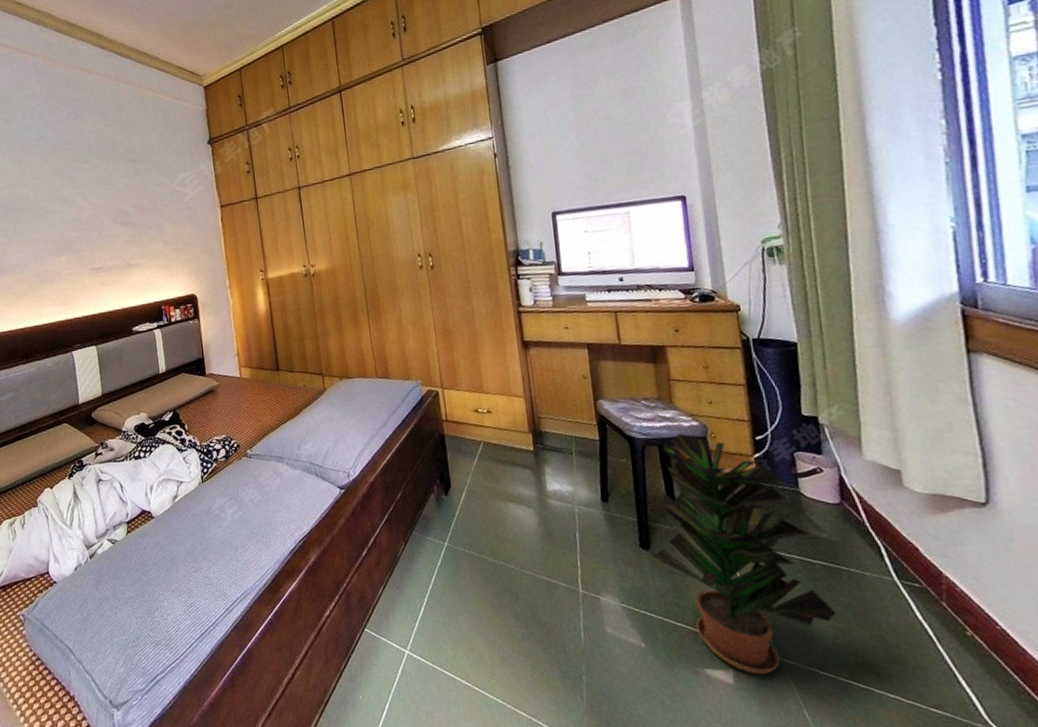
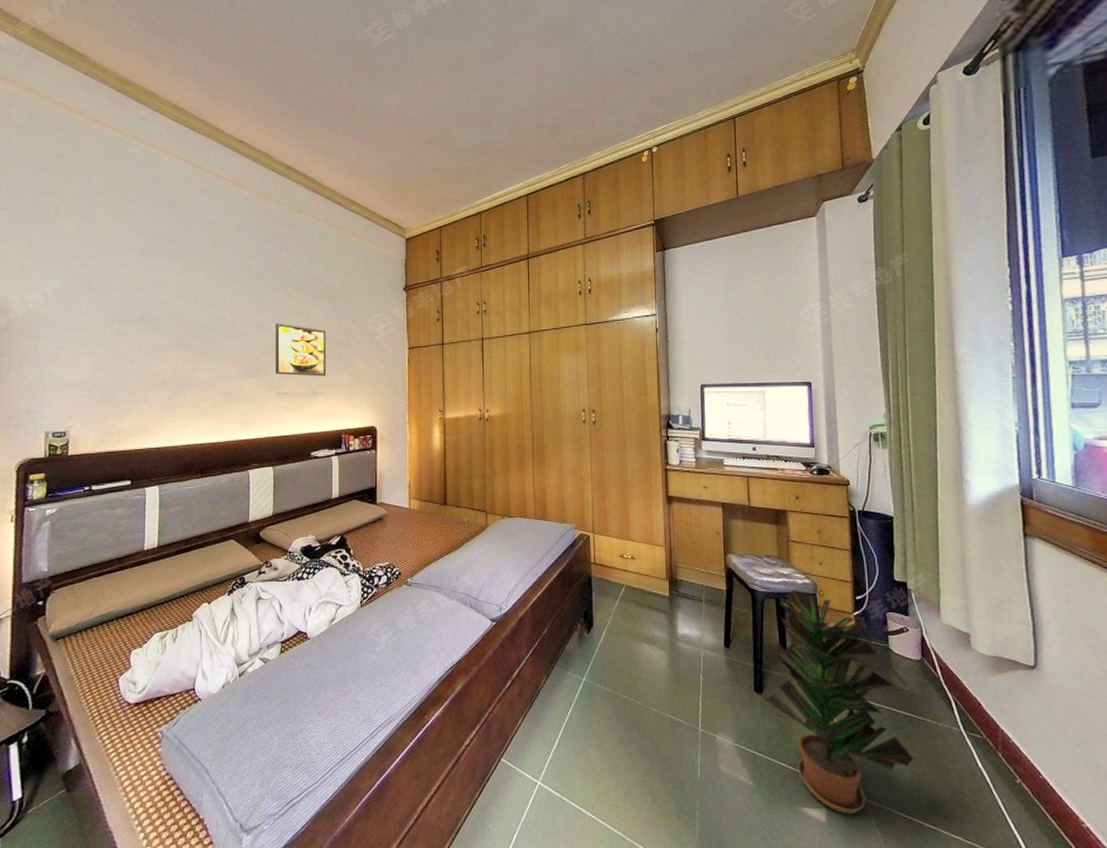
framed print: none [79,194,138,250] -> present [275,323,327,376]

